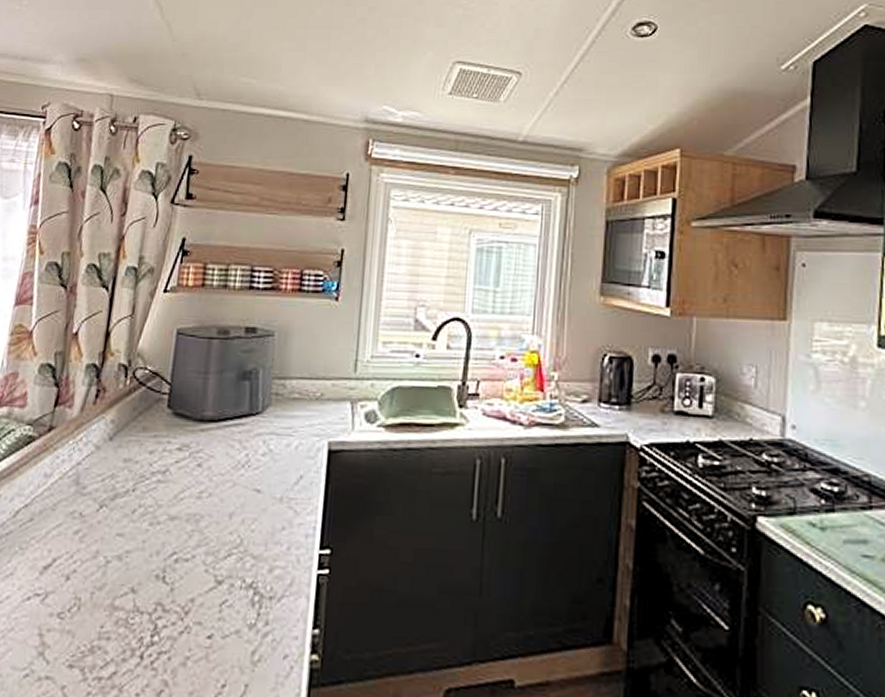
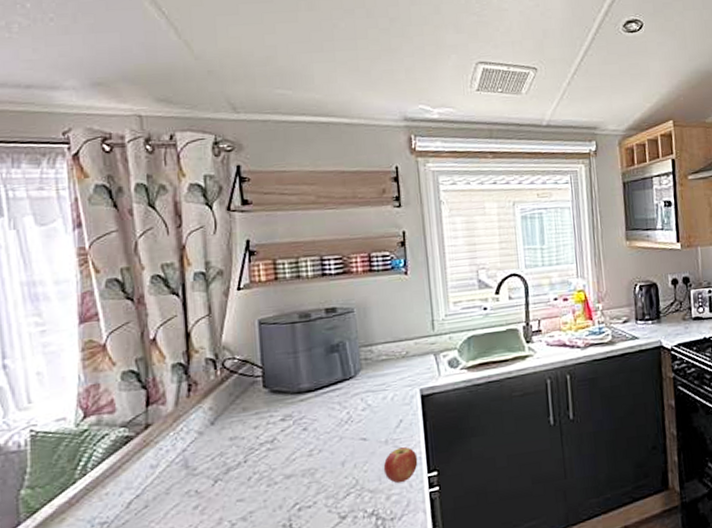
fruit: none [272,510,312,554] -> present [383,447,418,483]

